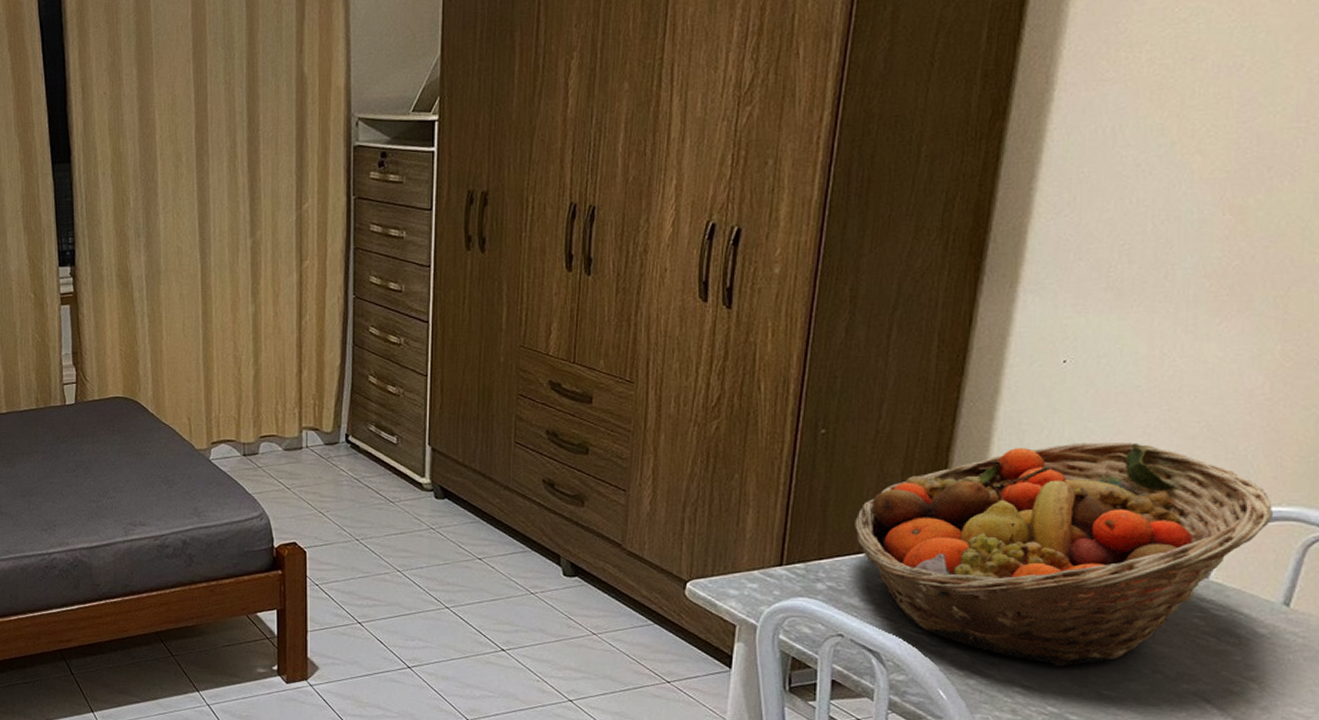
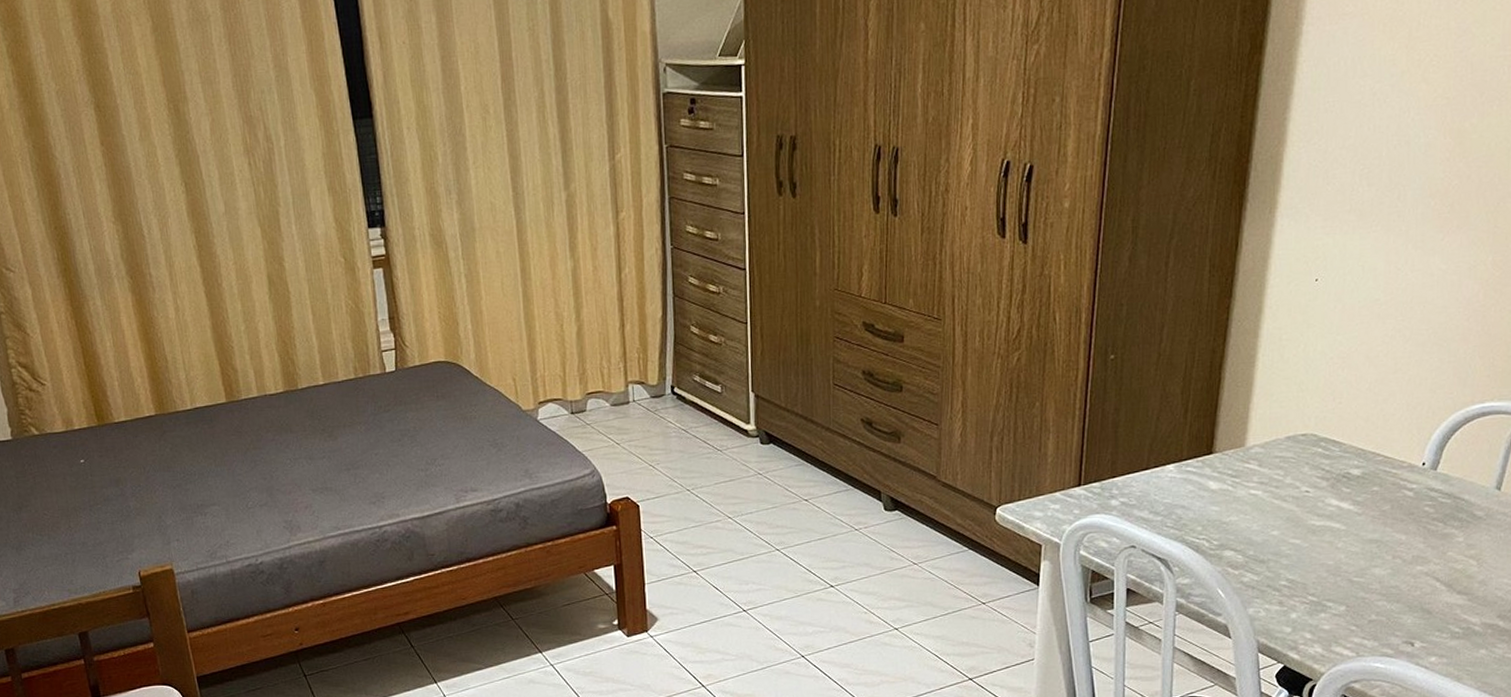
fruit basket: present [853,442,1274,668] -> none [1141,351,1488,560]

